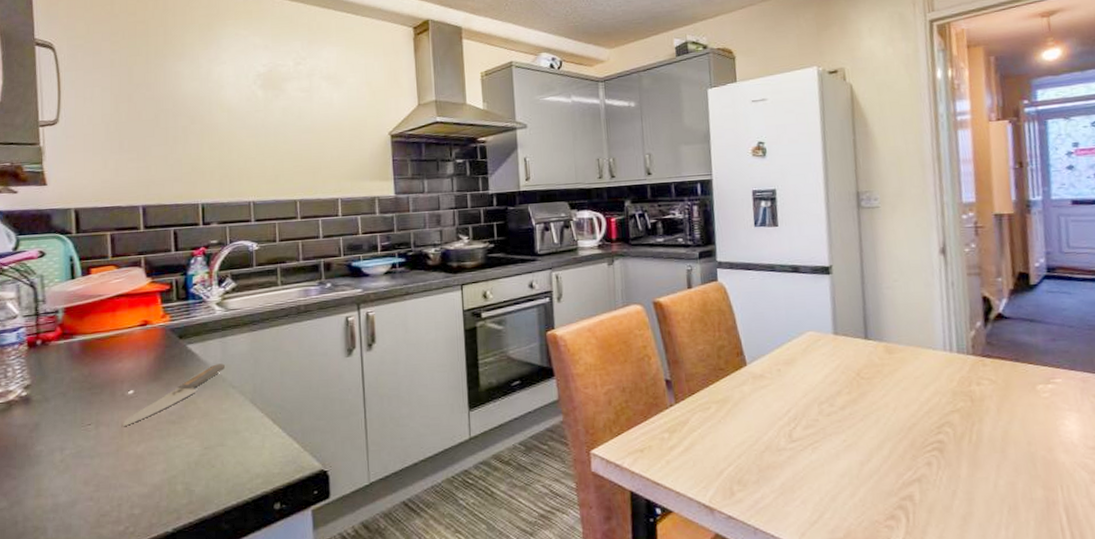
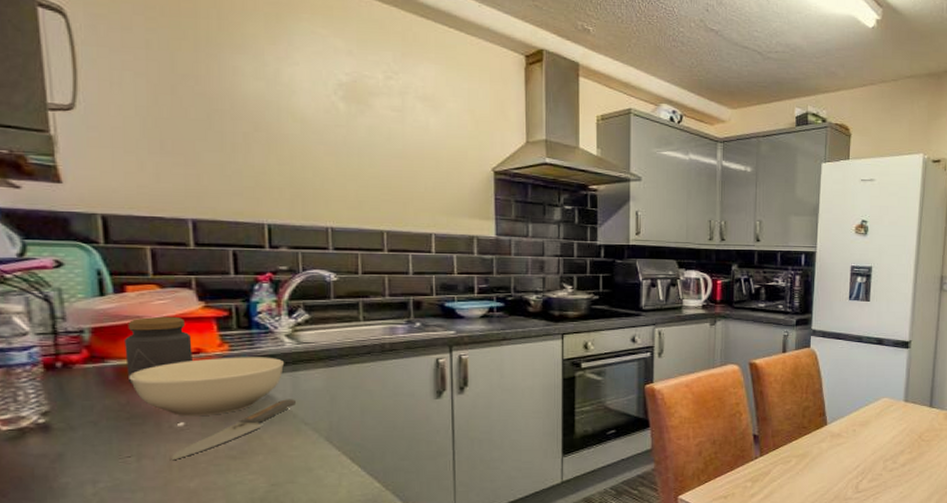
jar: none [88,293,141,356] -> present [123,316,192,384]
bowl: none [91,325,216,385] -> present [129,357,285,417]

